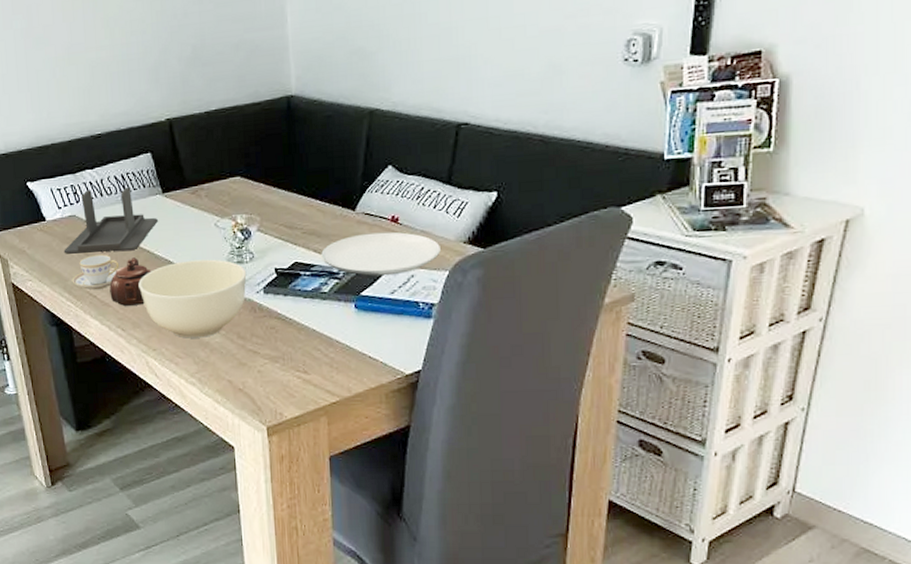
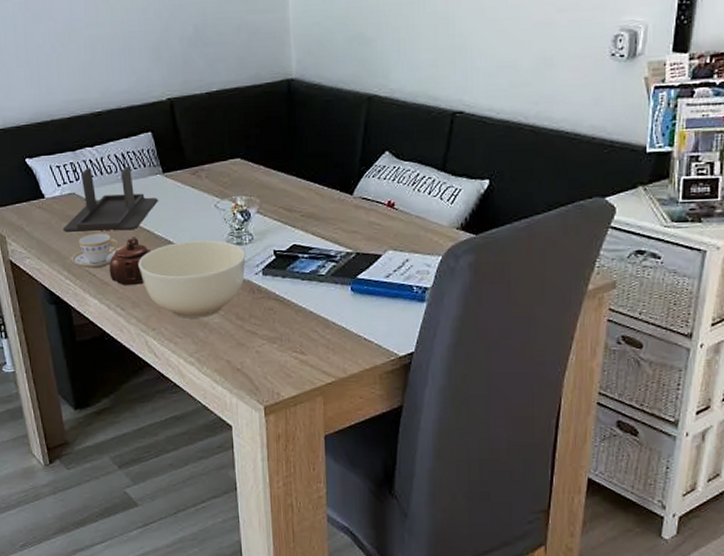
plate: present [321,232,440,277] -> none [319,216,434,260]

